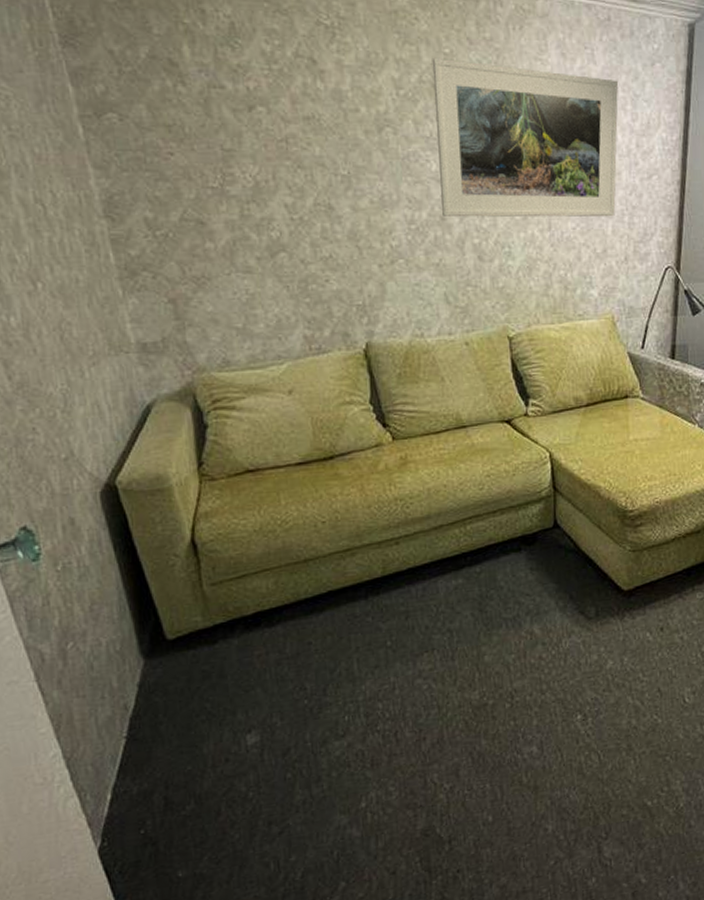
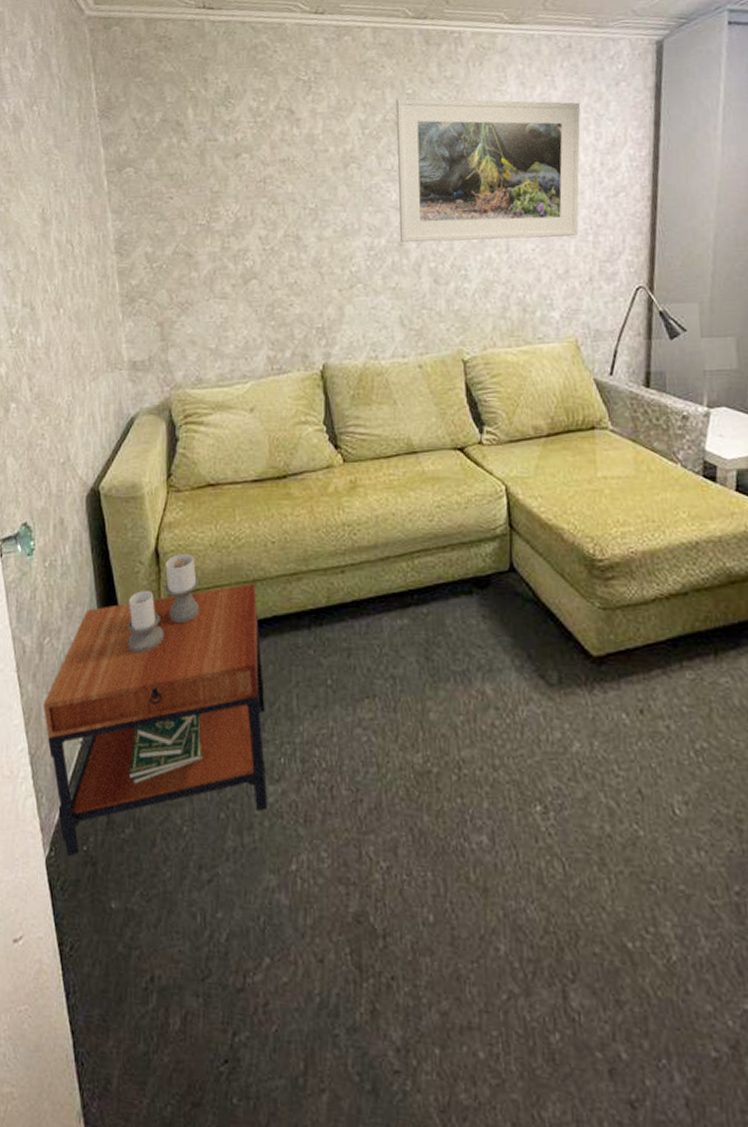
side table: none [74,542,334,843] -> present [43,554,267,857]

